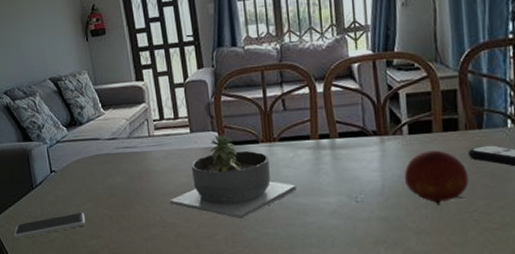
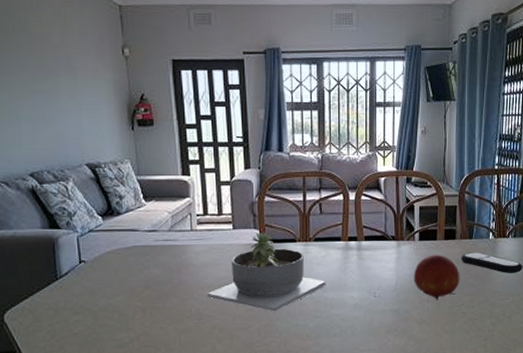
smartphone: present [13,212,86,239] -> none [28,304,116,333]

